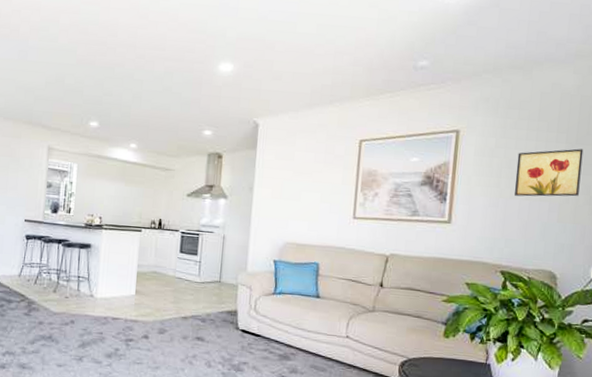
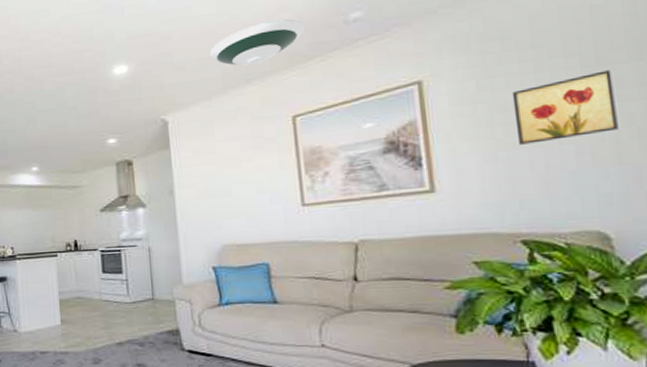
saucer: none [304,52,383,88] -> present [209,19,305,66]

